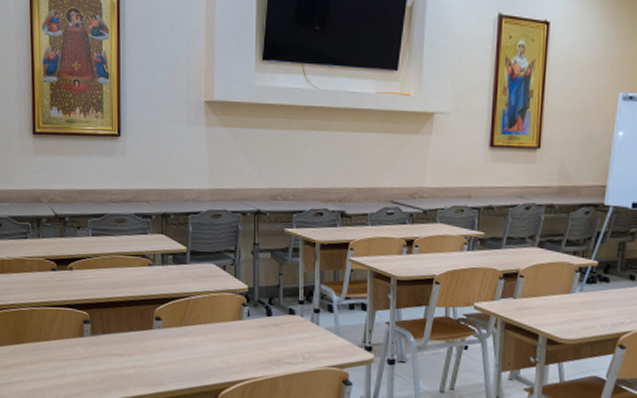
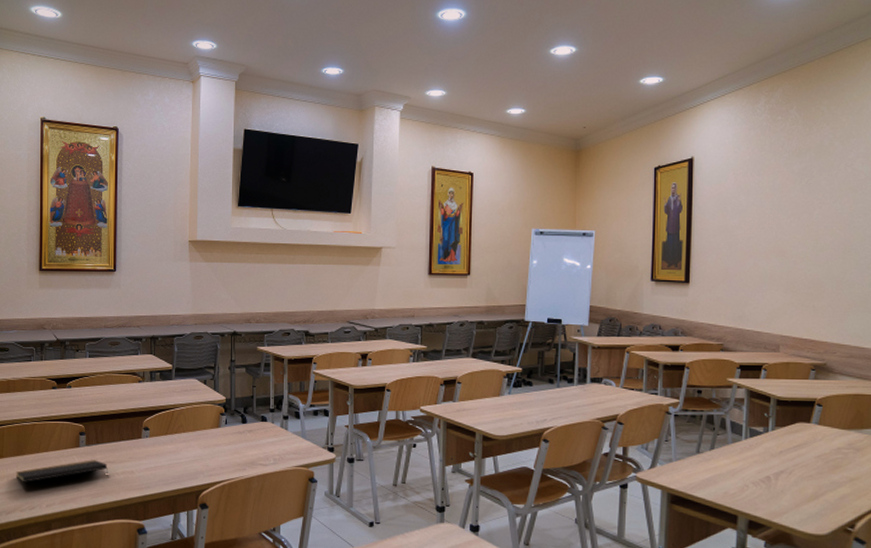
notepad: none [14,351,117,374] -> present [15,460,109,482]

